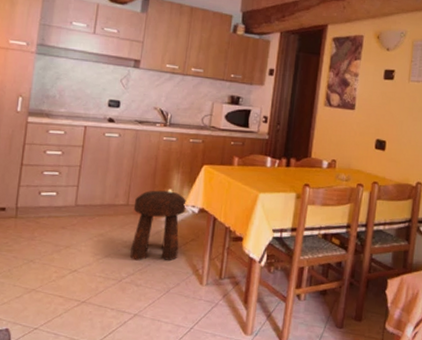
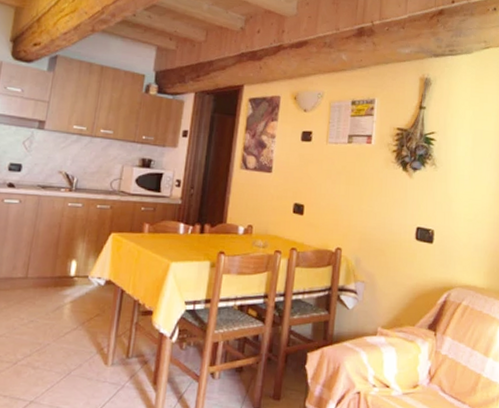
stool: present [130,190,187,262] -> none [27,261,92,340]

